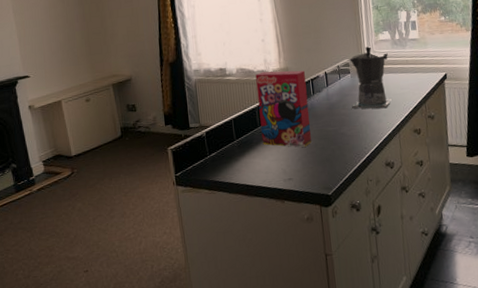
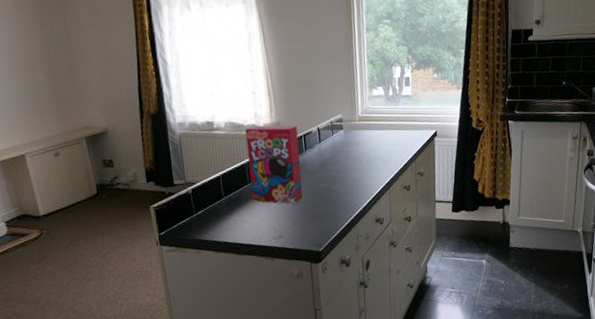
coffee maker: present [348,46,392,109] -> none [342,102,383,166]

